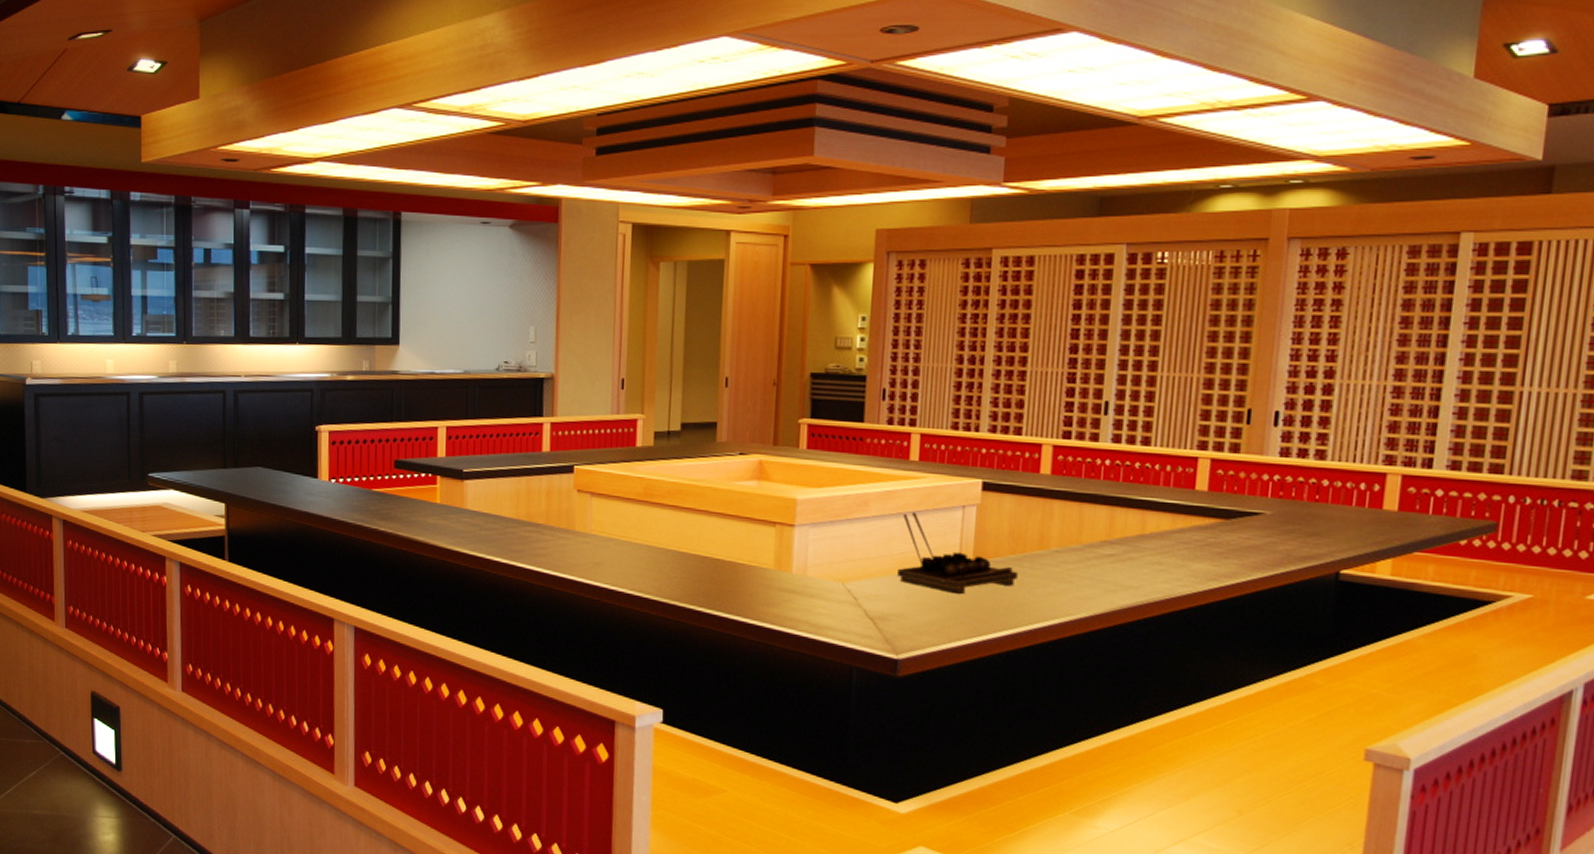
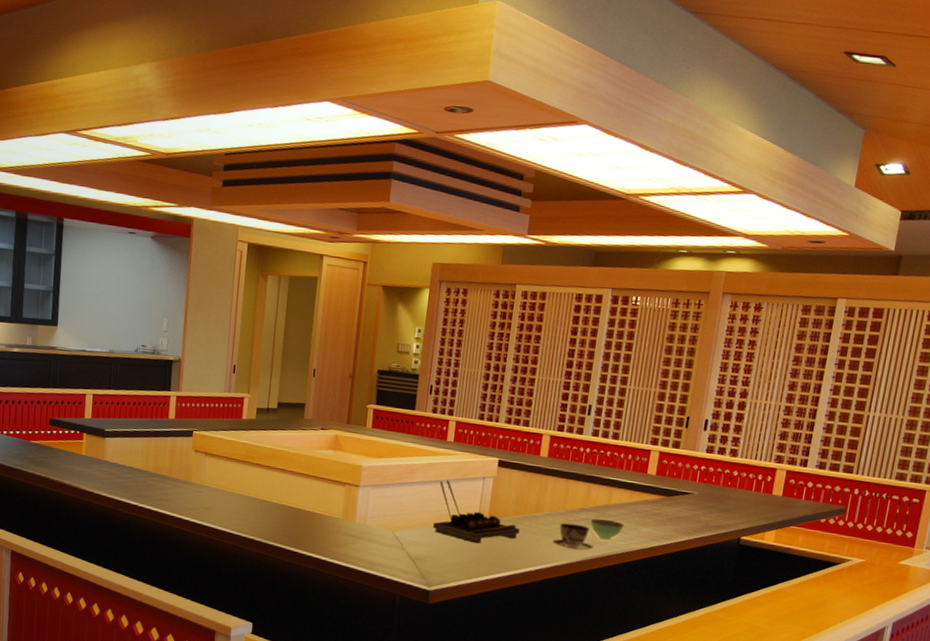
teacup: none [1064,561,1124,598] -> present [552,522,593,551]
bowl: none [1117,554,1167,584] -> present [590,518,625,541]

